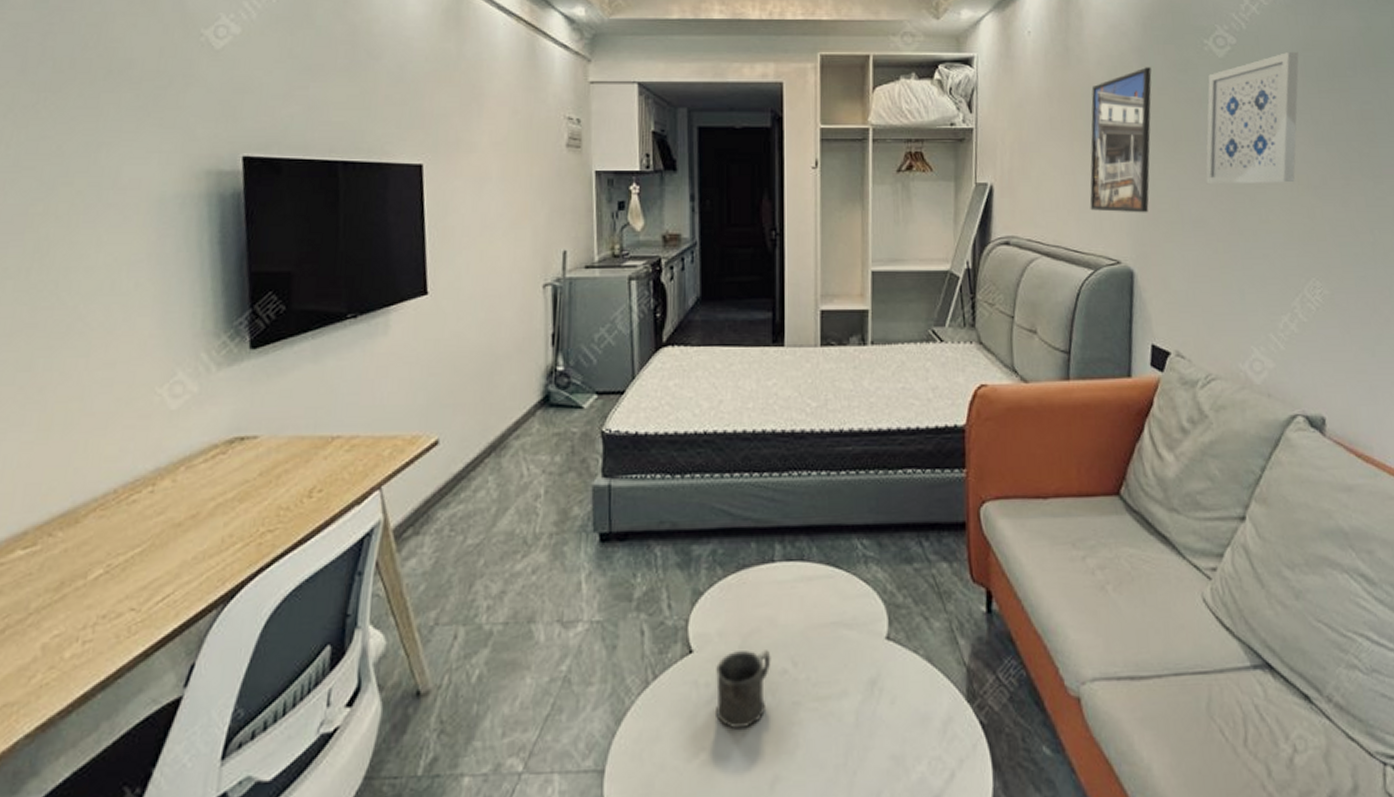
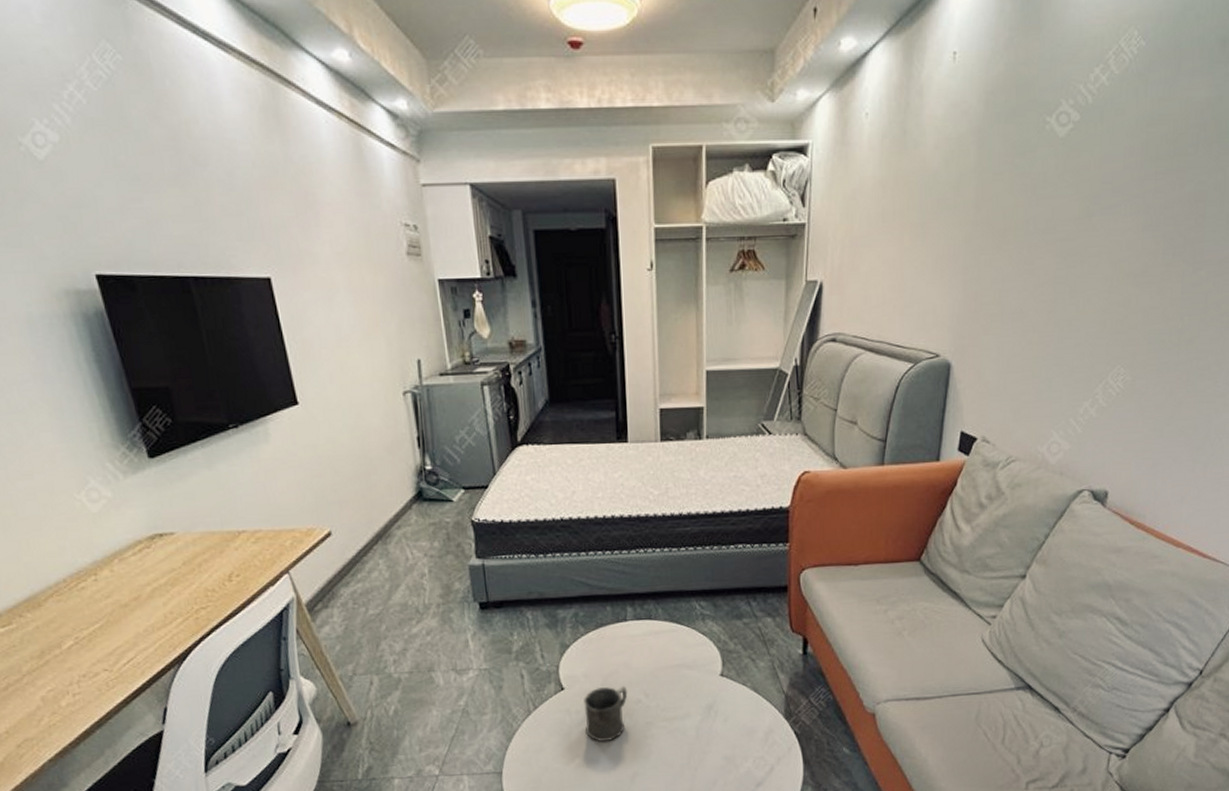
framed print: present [1090,67,1152,213] -> none [915,150,989,307]
wall art: present [1205,51,1299,185] -> none [1030,127,1142,276]

